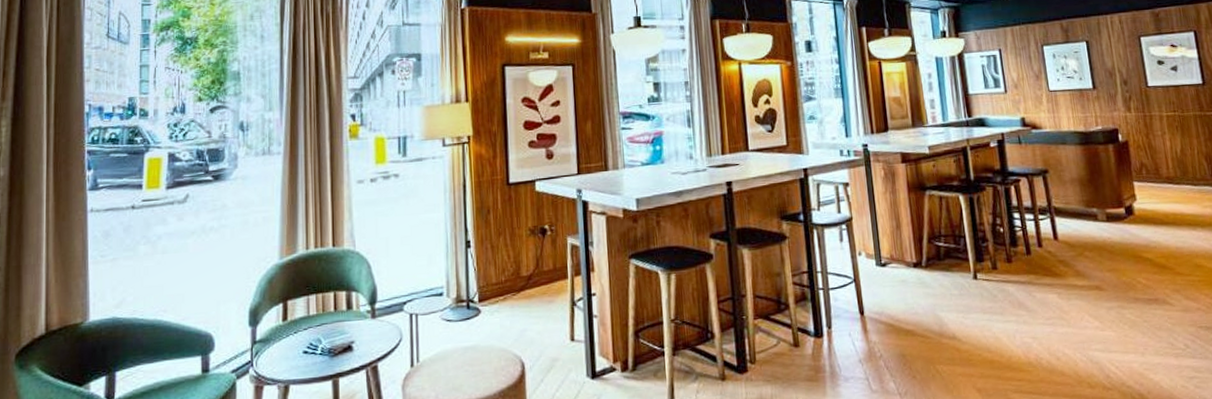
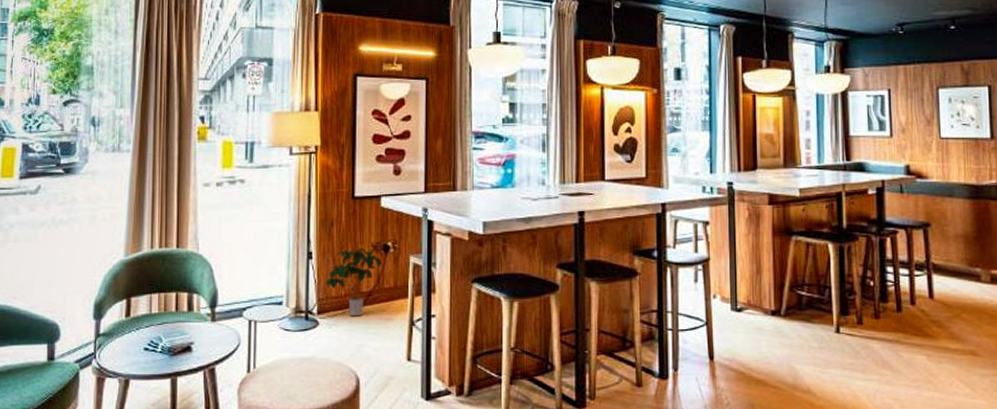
potted plant: none [486,233,539,302] -> present [326,248,381,317]

